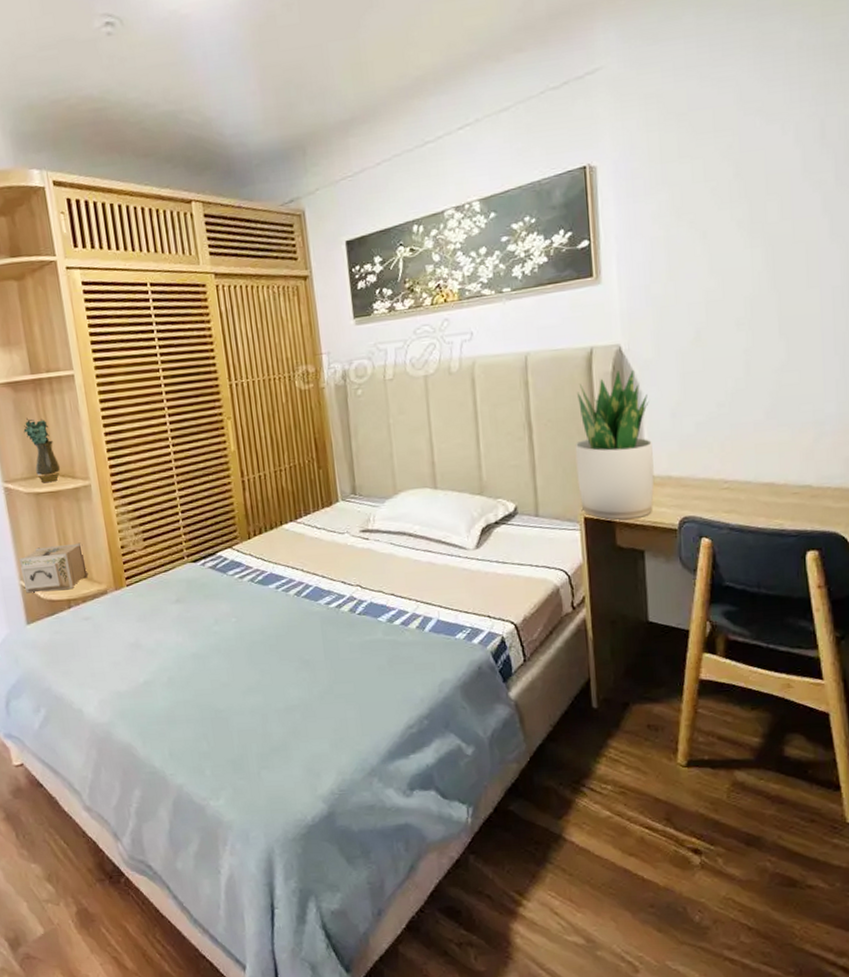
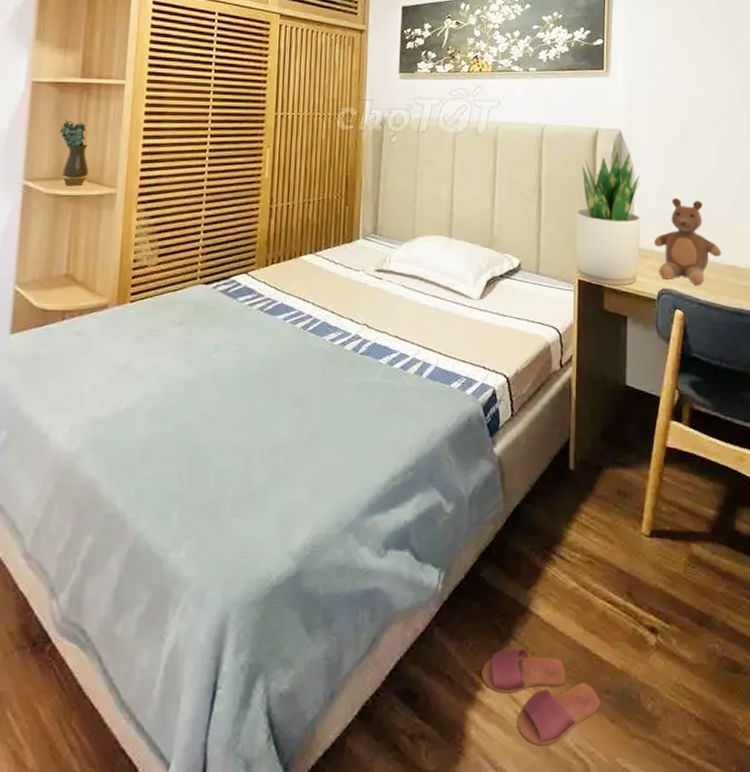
decorative box: present [18,542,89,593] -> none [18,251,93,300]
slippers: none [520,870,645,951] -> present [481,648,600,745]
teddy bear: none [669,413,754,510] -> present [653,198,721,286]

